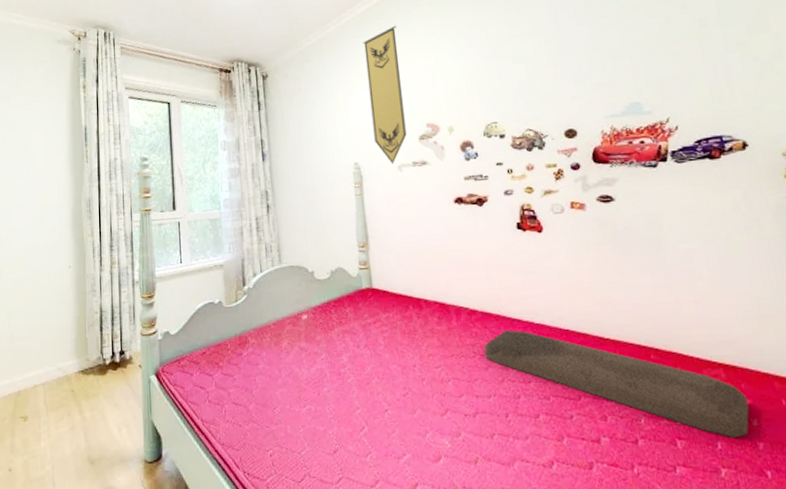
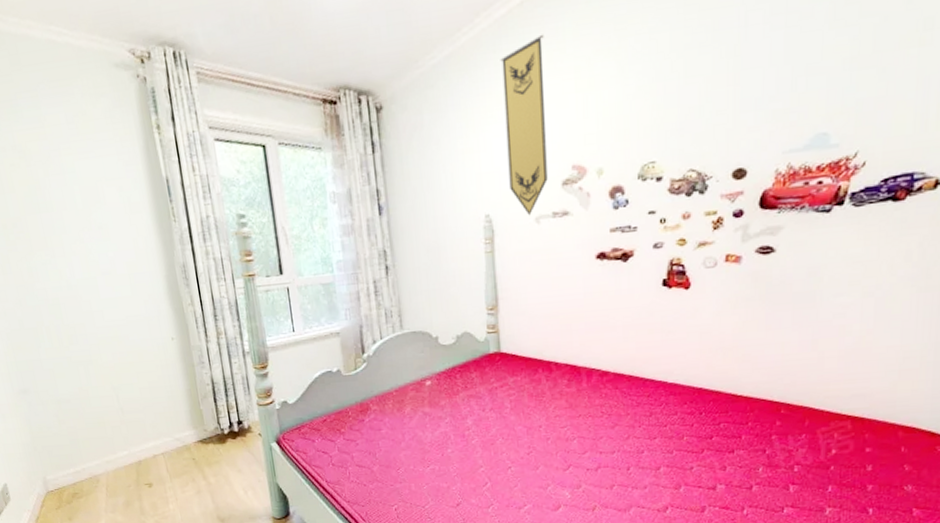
cushion: present [483,329,750,439] -> none [612,389,867,482]

